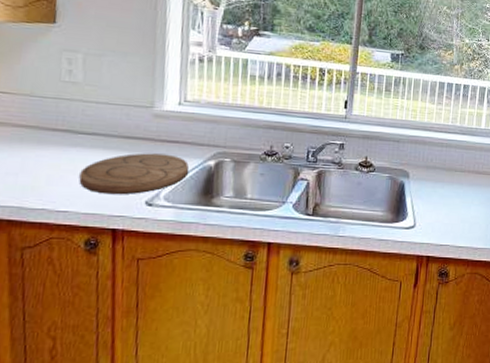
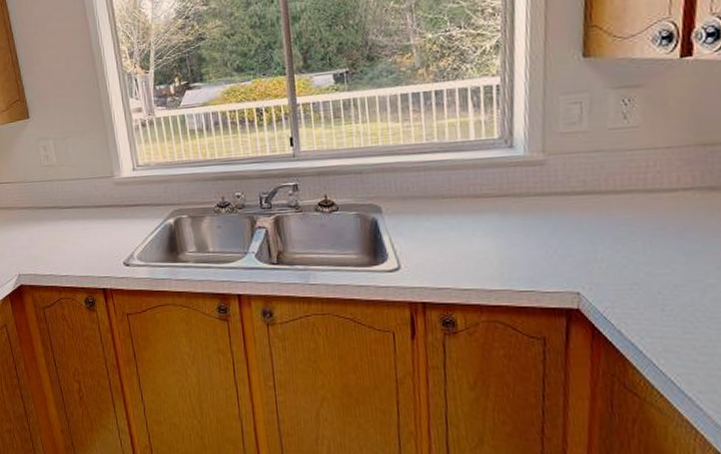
cutting board: present [79,153,189,195] -> none [70,217,154,258]

